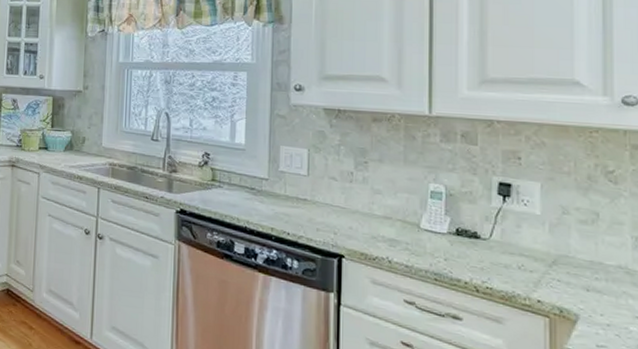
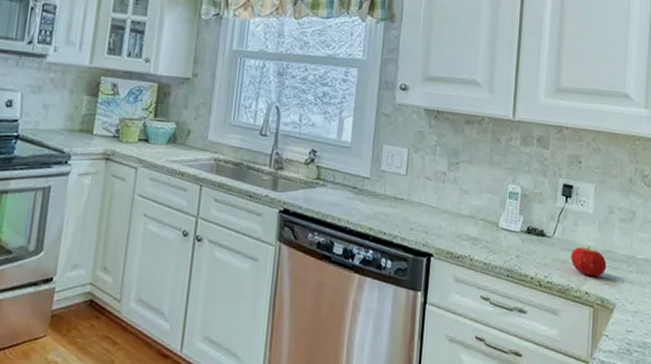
fruit: none [514,250,564,284] -> present [570,246,607,277]

